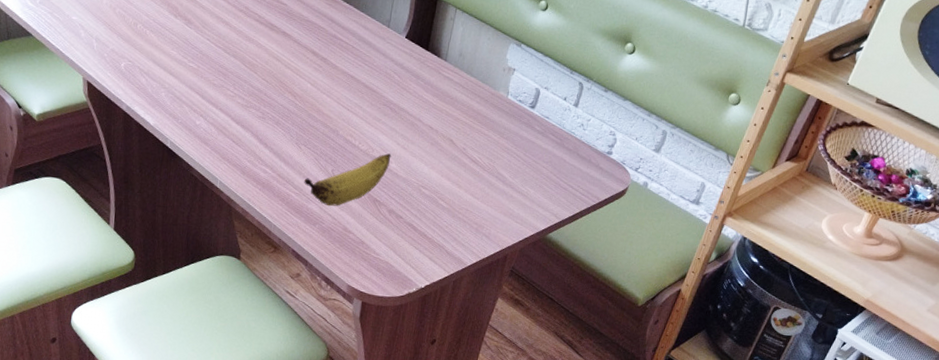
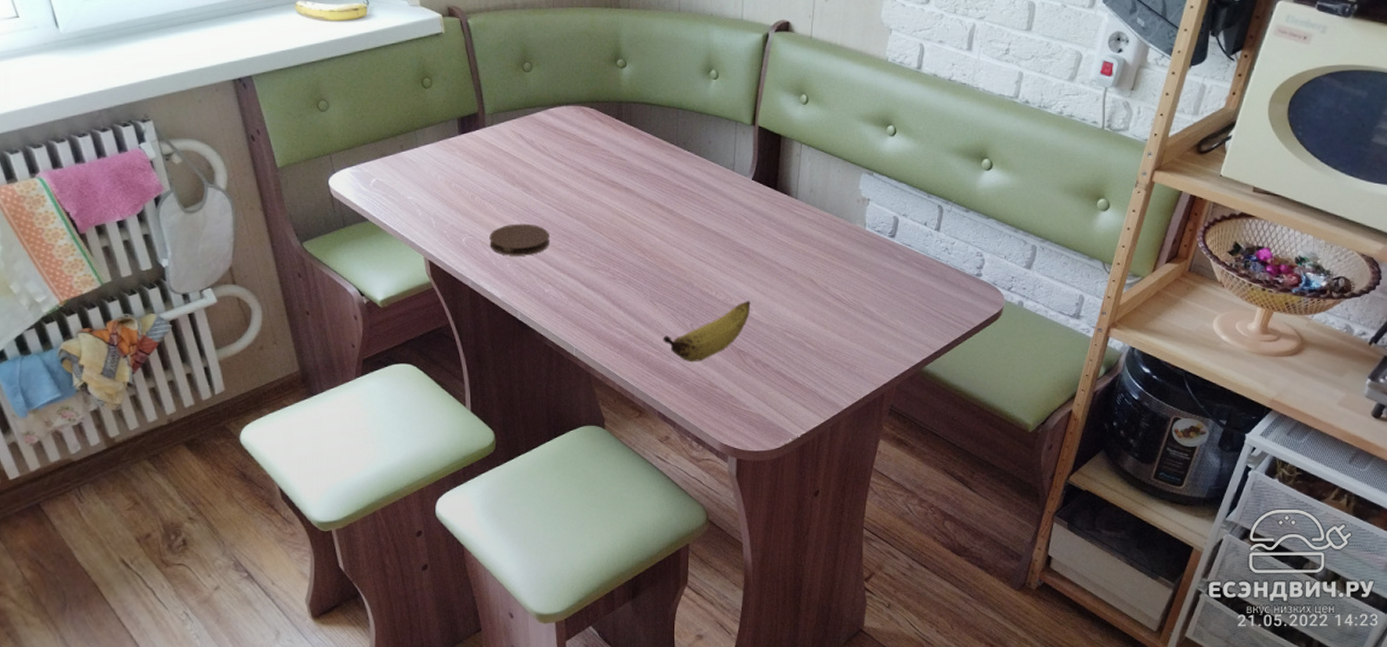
coaster: none [147,55,206,87] -> present [490,224,549,256]

